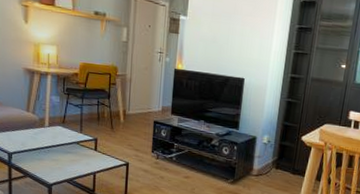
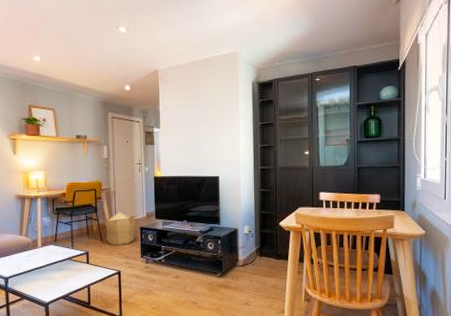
pouf: none [116,101,151,137] -> present [104,212,137,246]

